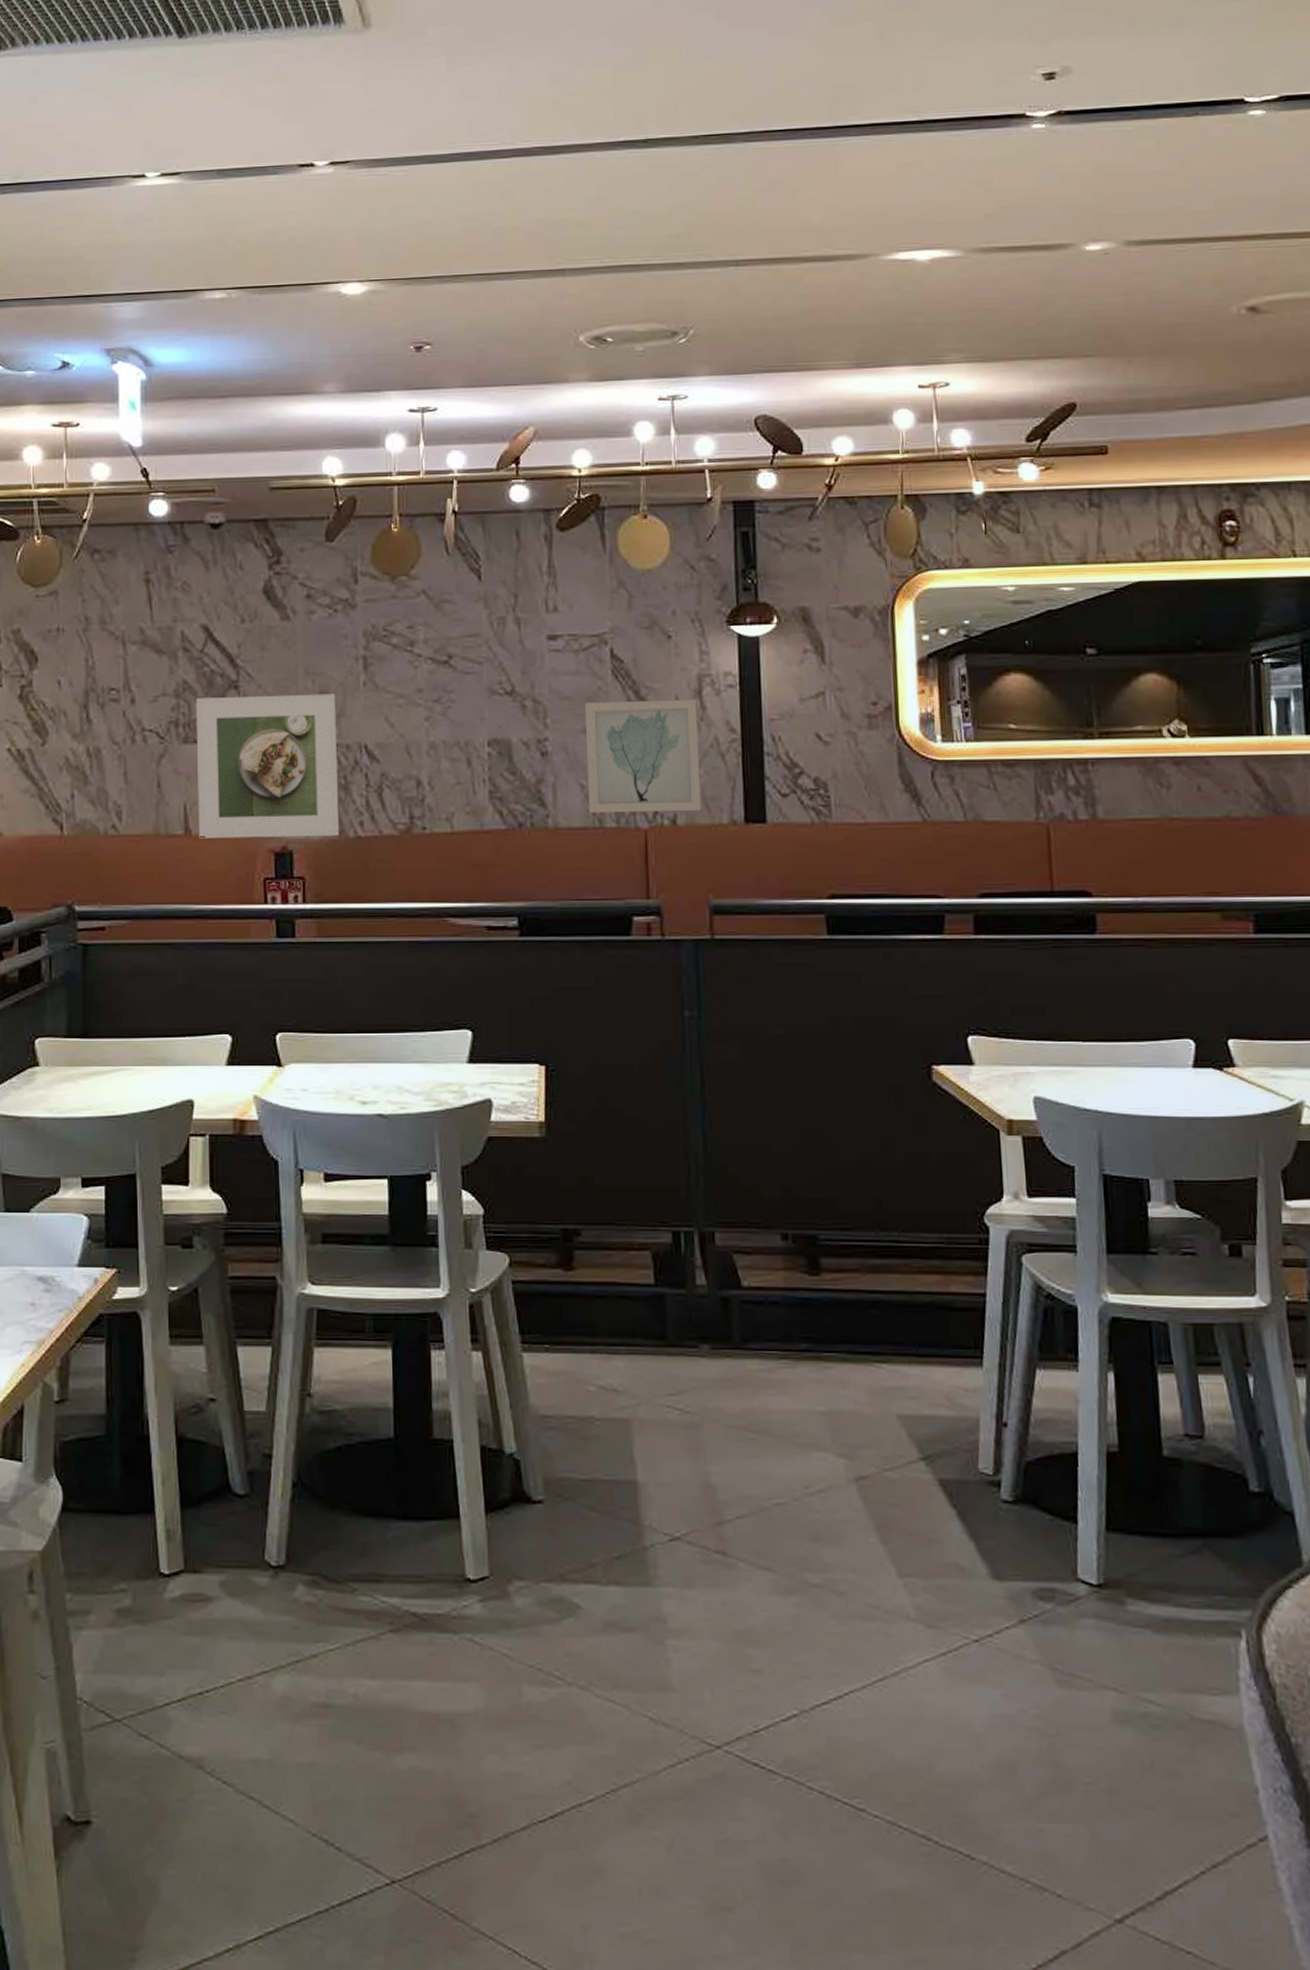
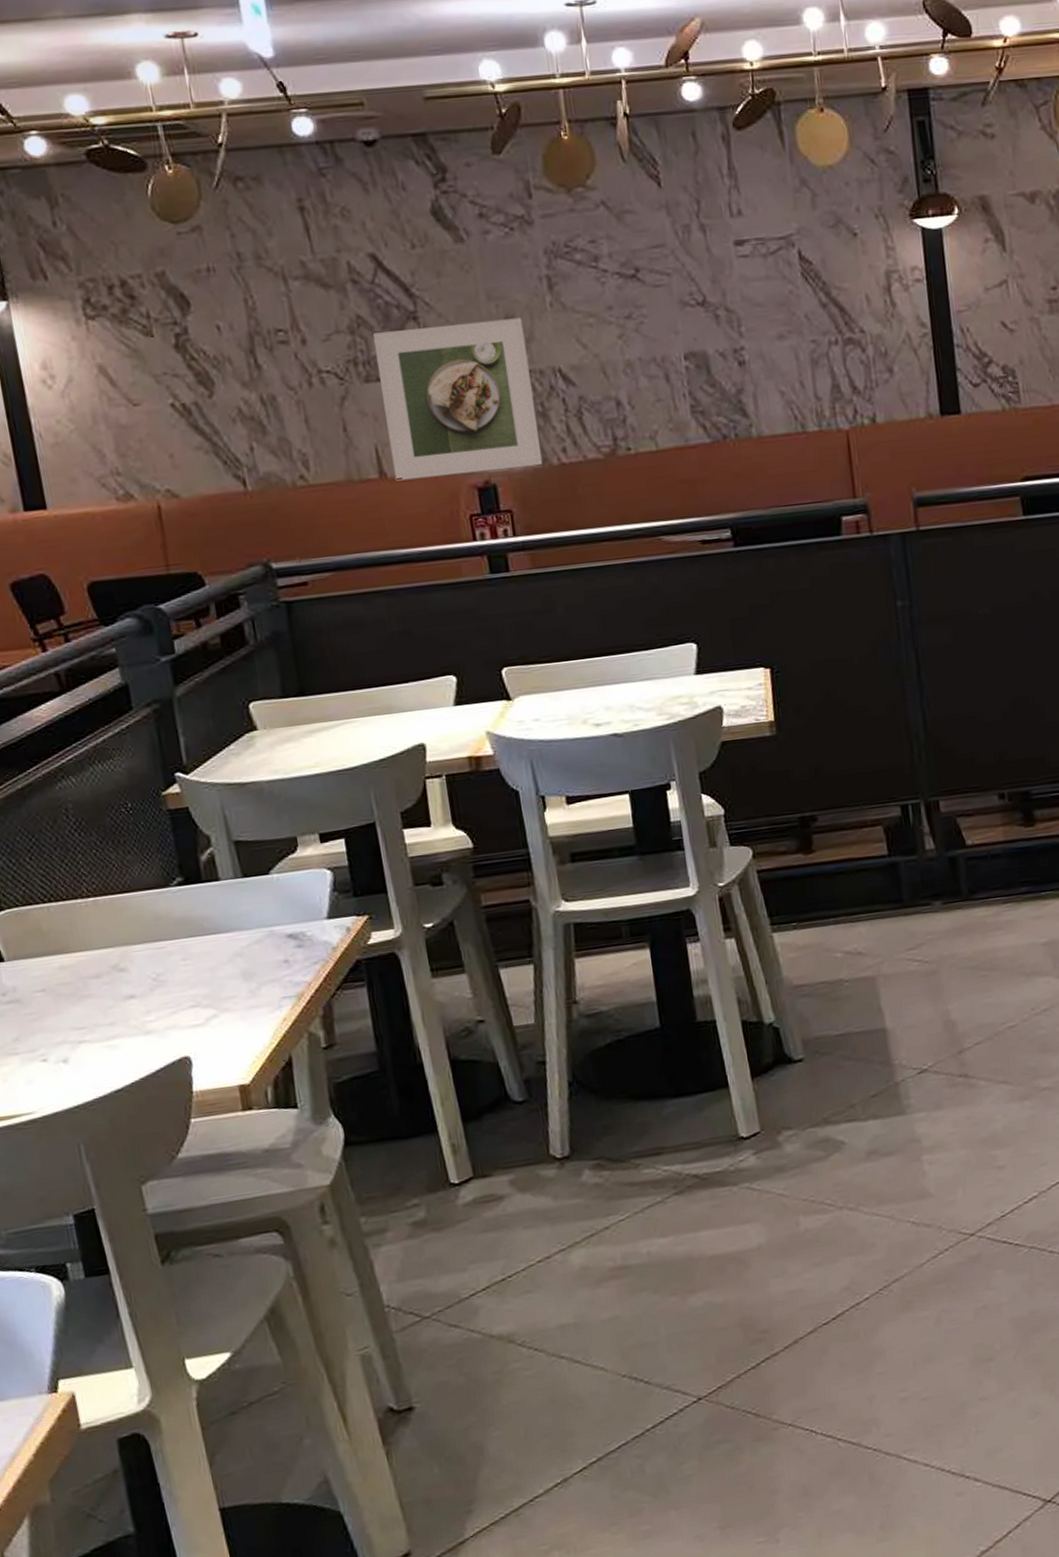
wall art: present [584,699,702,814] -> none [777,296,899,420]

